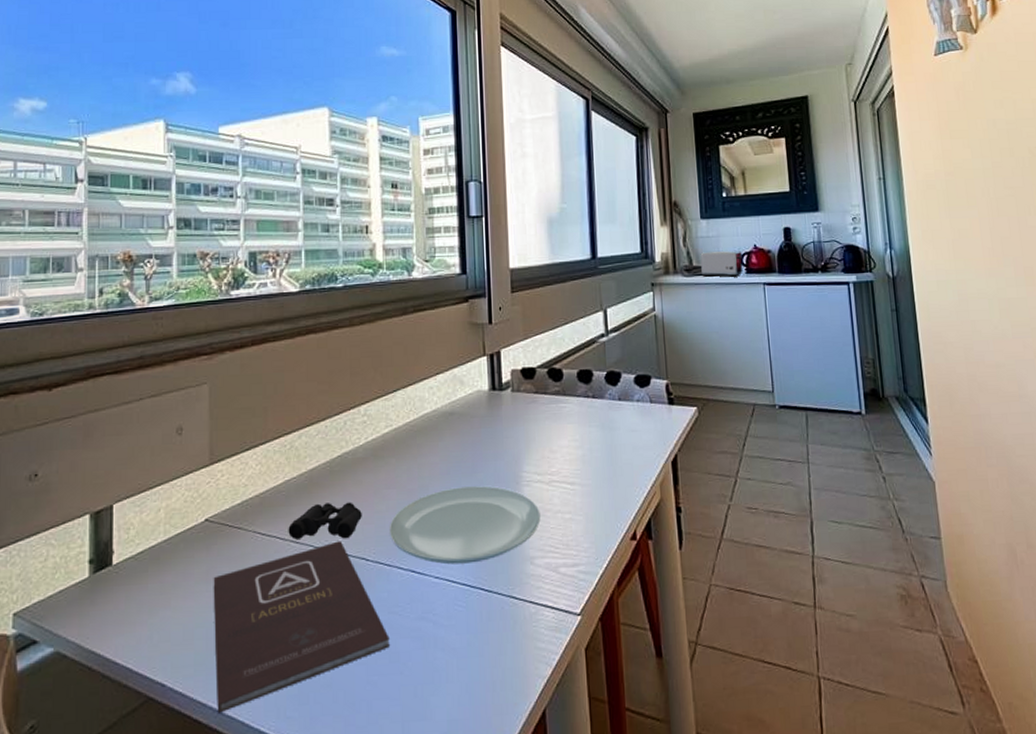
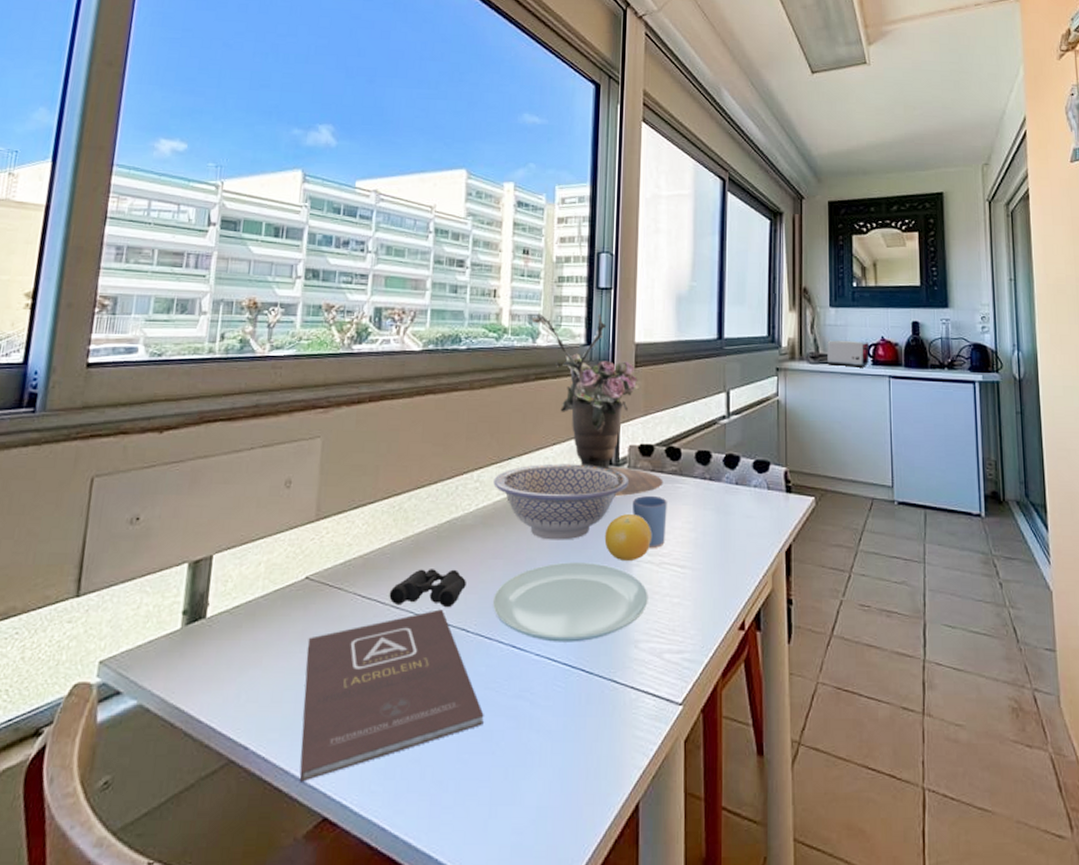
bowl: none [381,391,514,467] -> present [493,463,630,540]
flower arrangement: none [405,241,548,421] -> present [531,313,664,497]
fruit: none [493,436,539,483] -> present [604,514,651,562]
mug: none [519,416,553,467] -> present [633,495,667,548]

